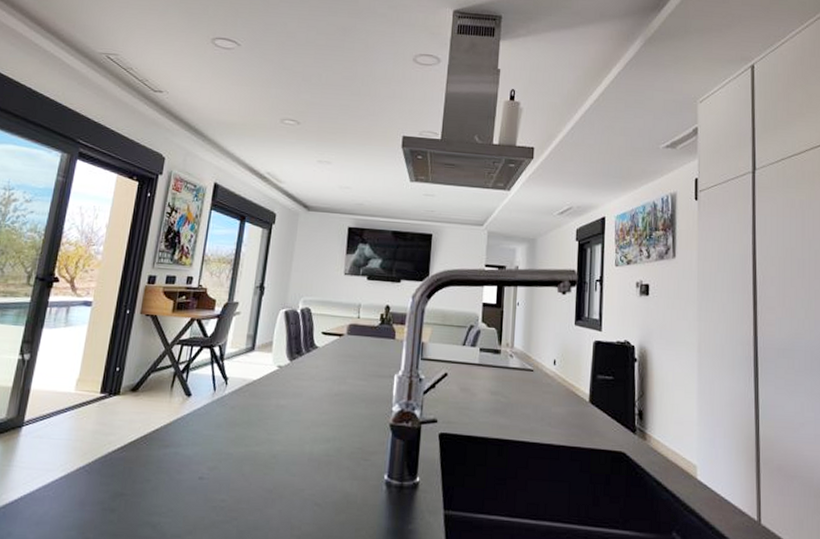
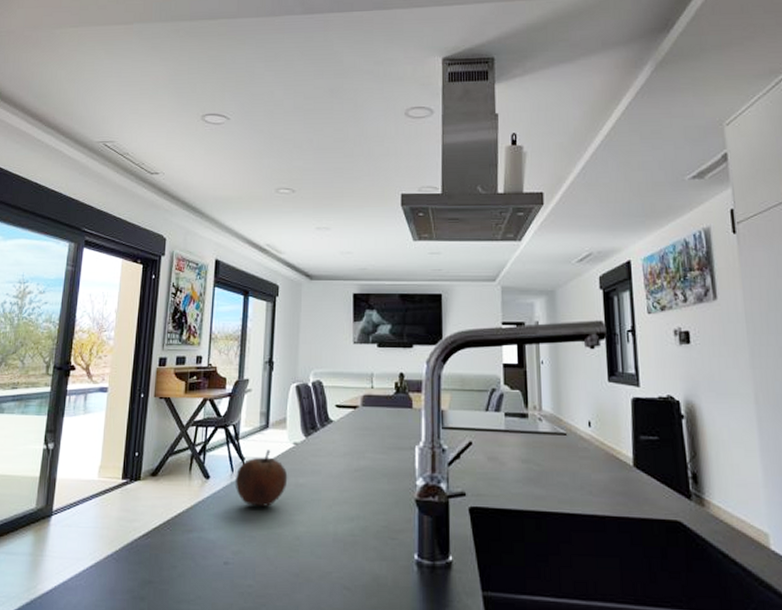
fruit: none [216,371,270,426] -> present [236,450,288,507]

